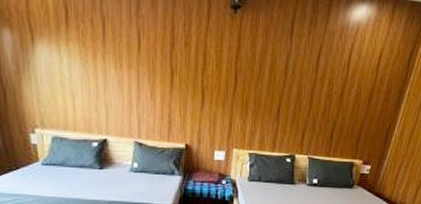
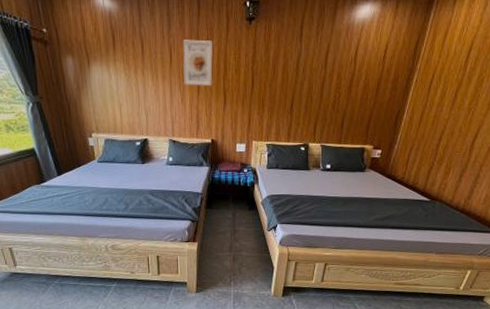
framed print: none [153,23,190,81] -> present [182,39,213,86]

